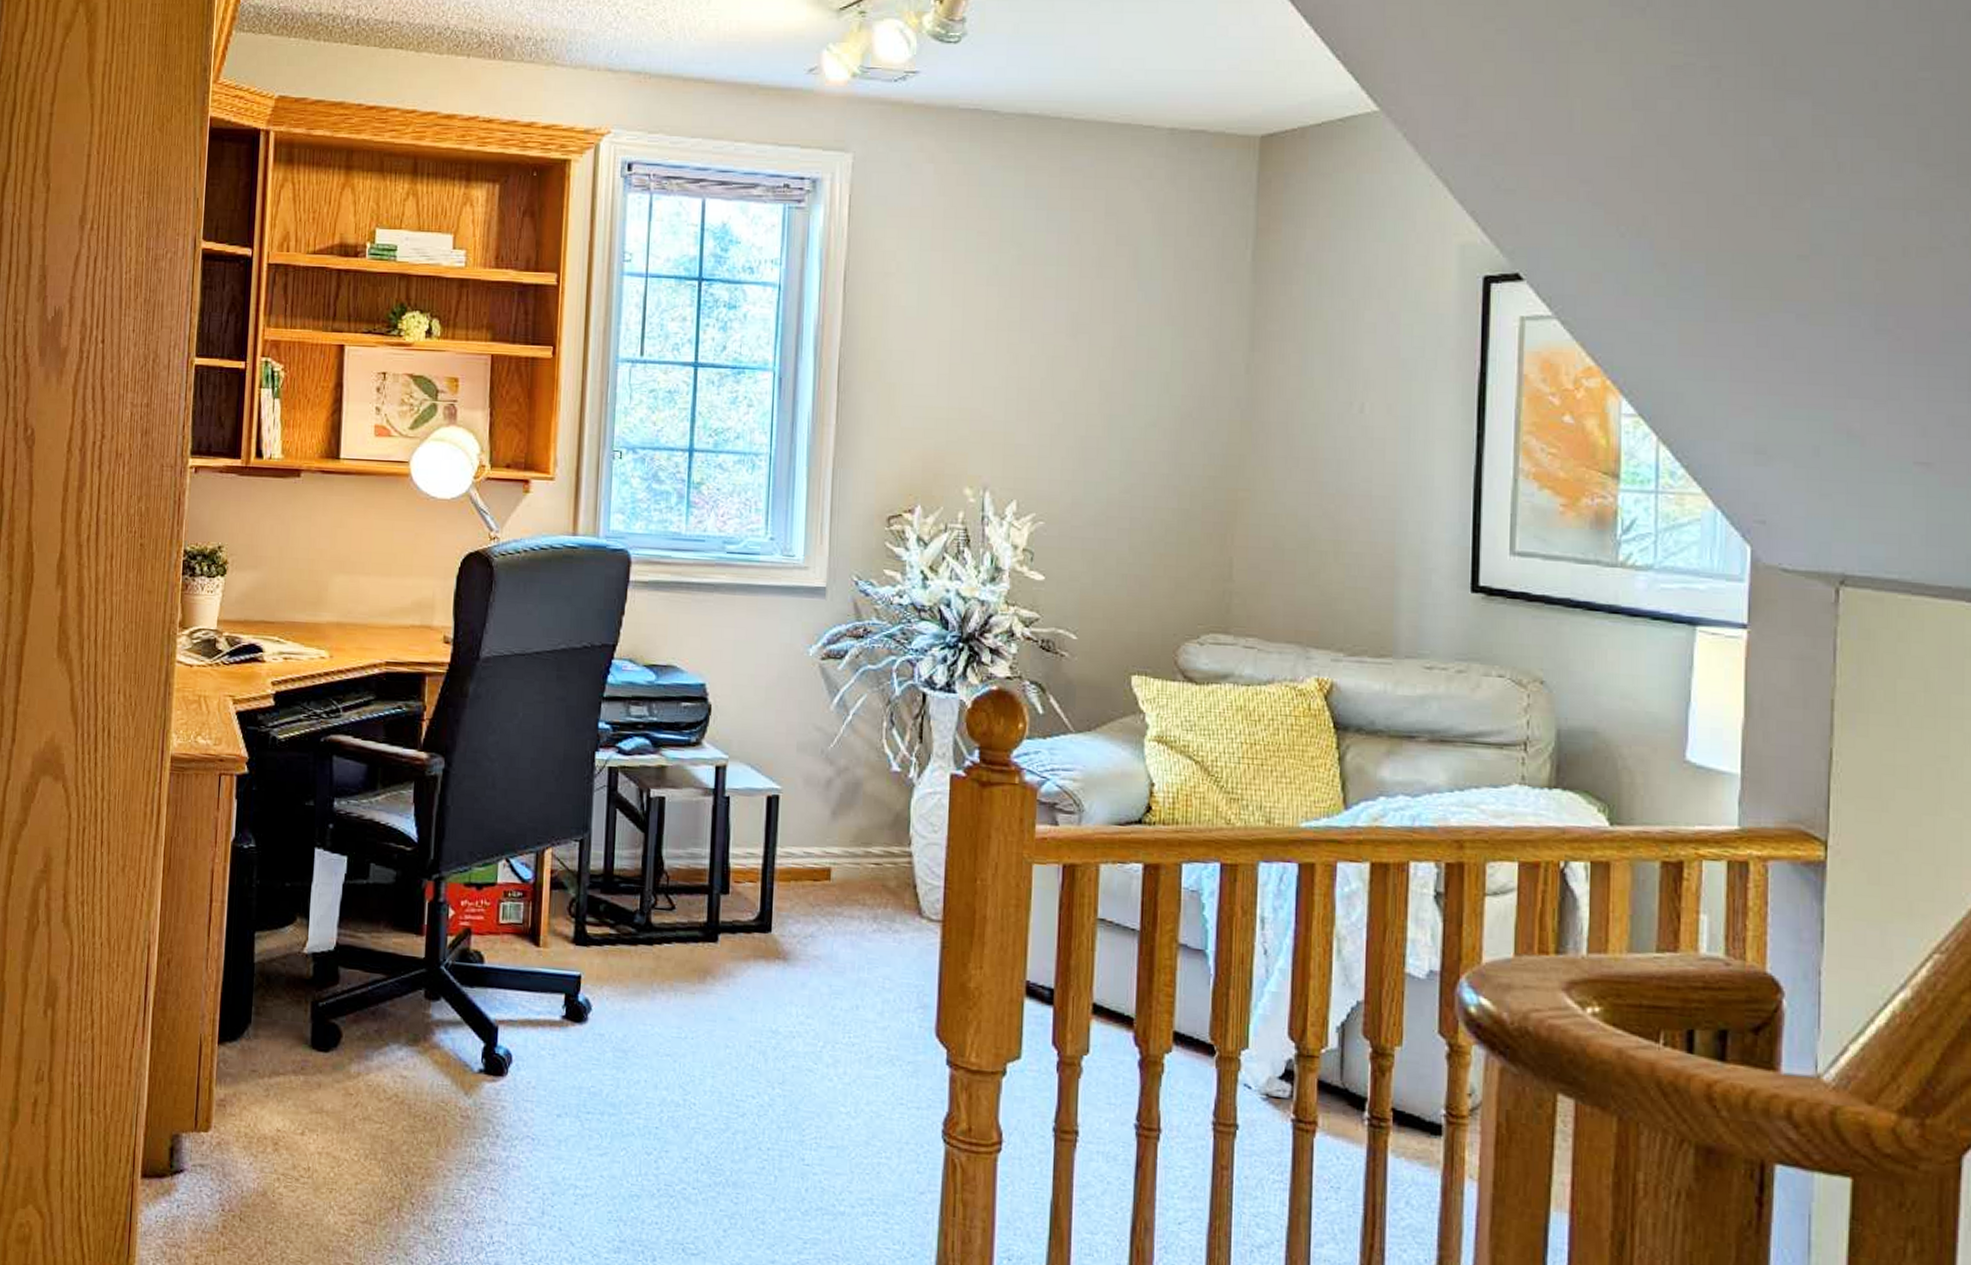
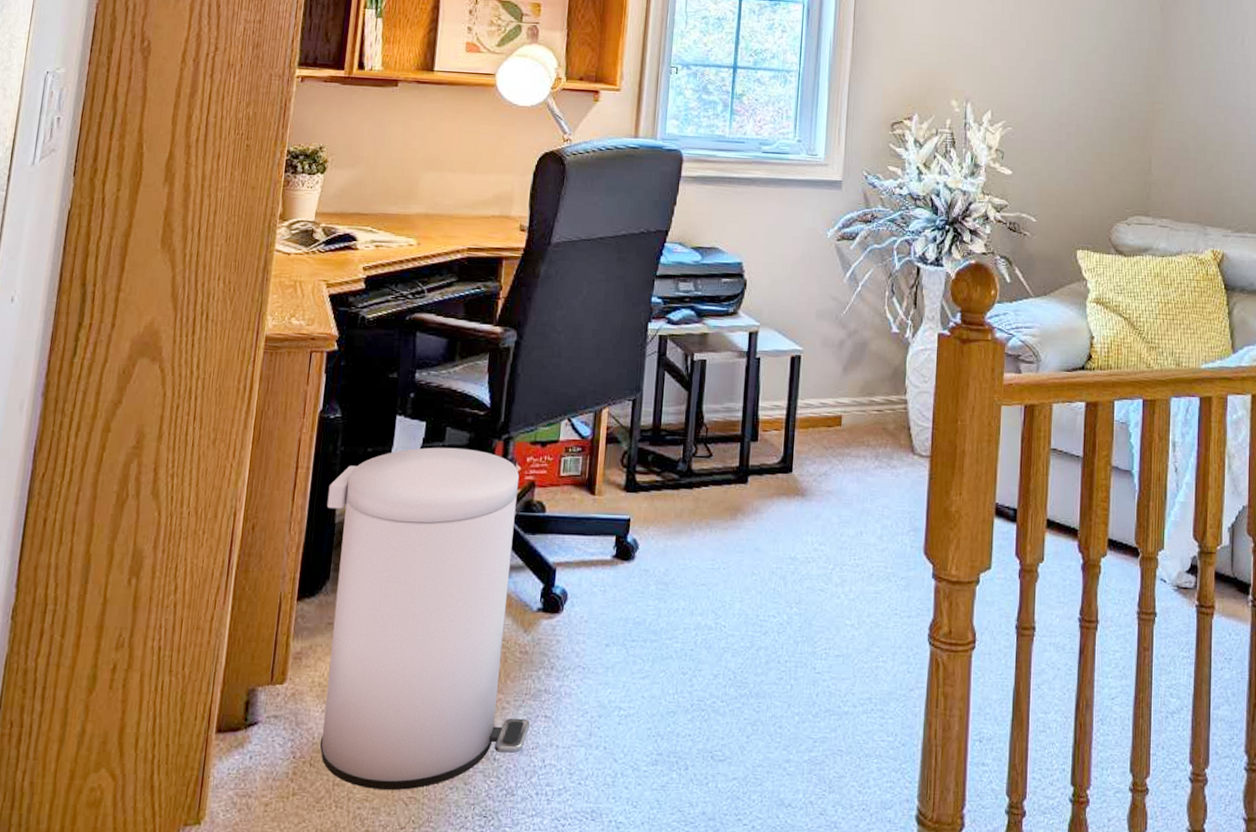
pedal bin: none [244,884,476,1255] -> present [319,447,531,790]

